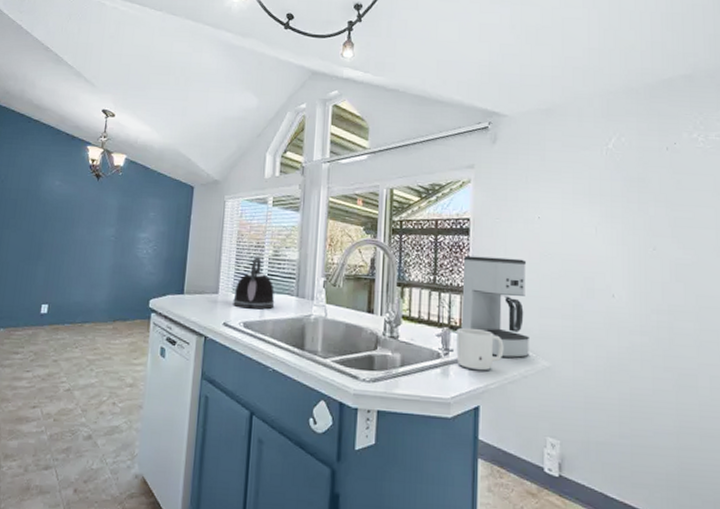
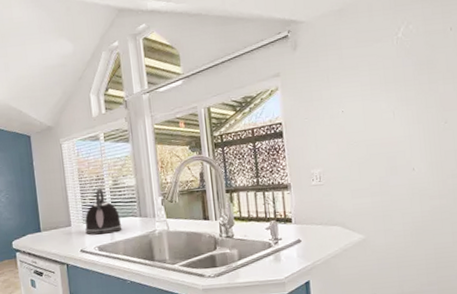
mug: present [456,327,504,371] -> none [282,217,325,253]
coffee maker: present [461,255,529,359] -> none [280,151,347,238]

